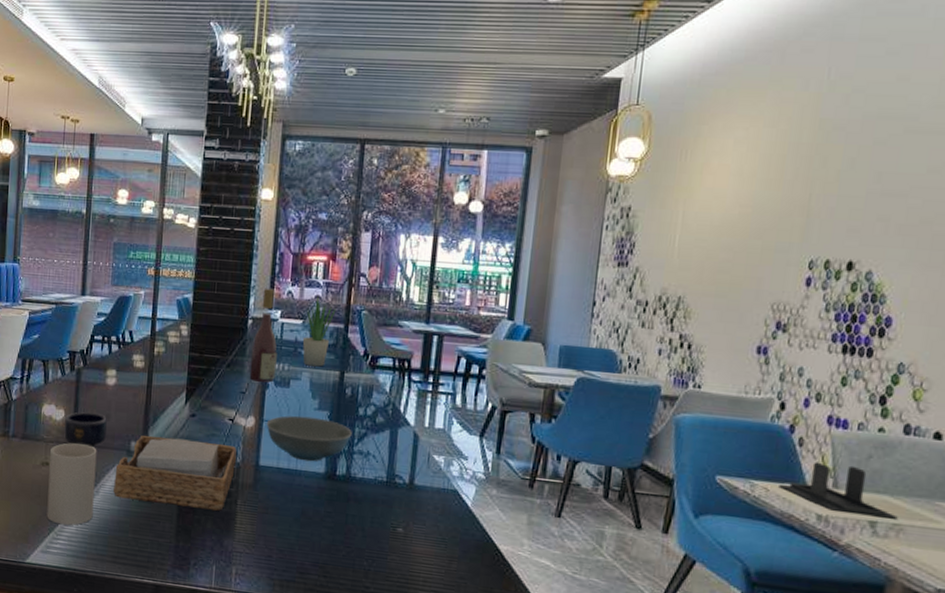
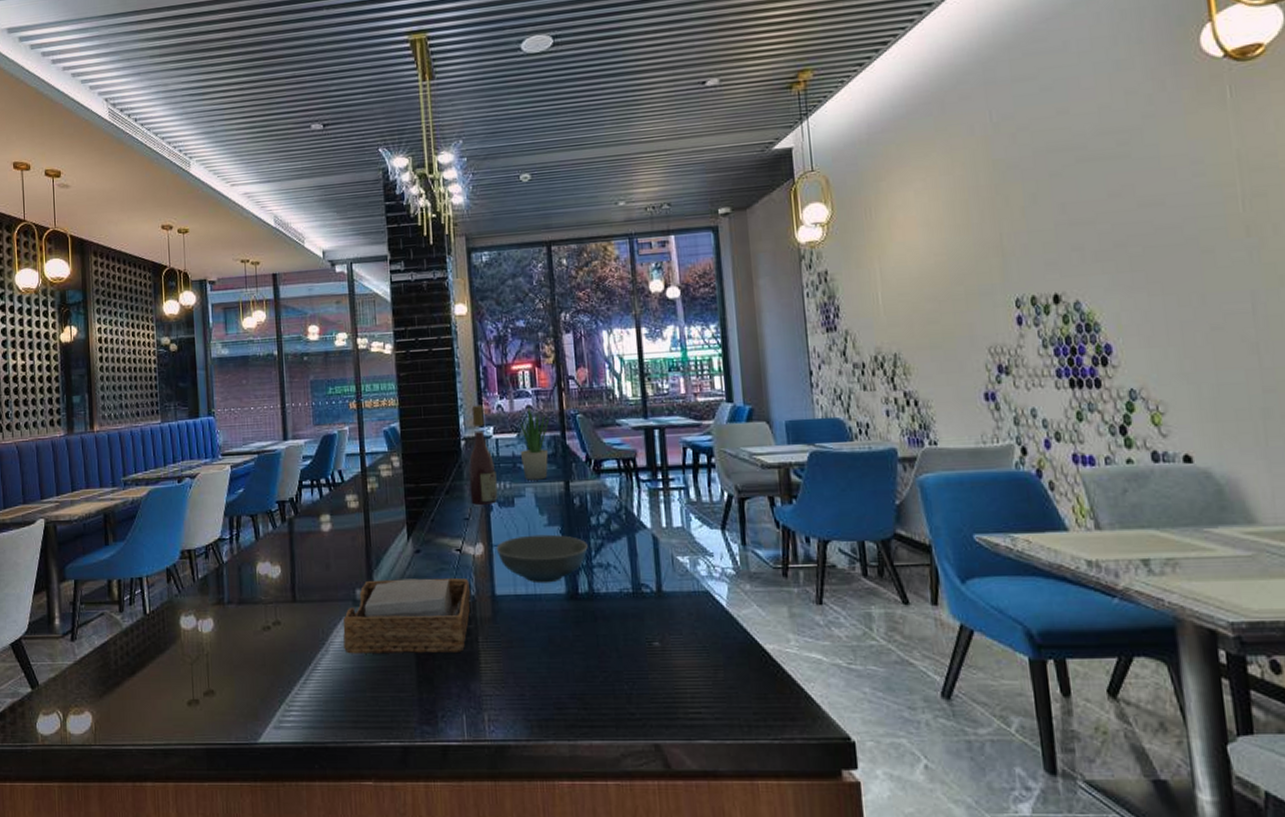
cup: present [47,443,97,526] -> none [271,600,325,694]
mug: present [64,412,107,447] -> none [282,564,328,602]
napkin holder: present [779,462,898,519] -> none [1040,503,1170,555]

